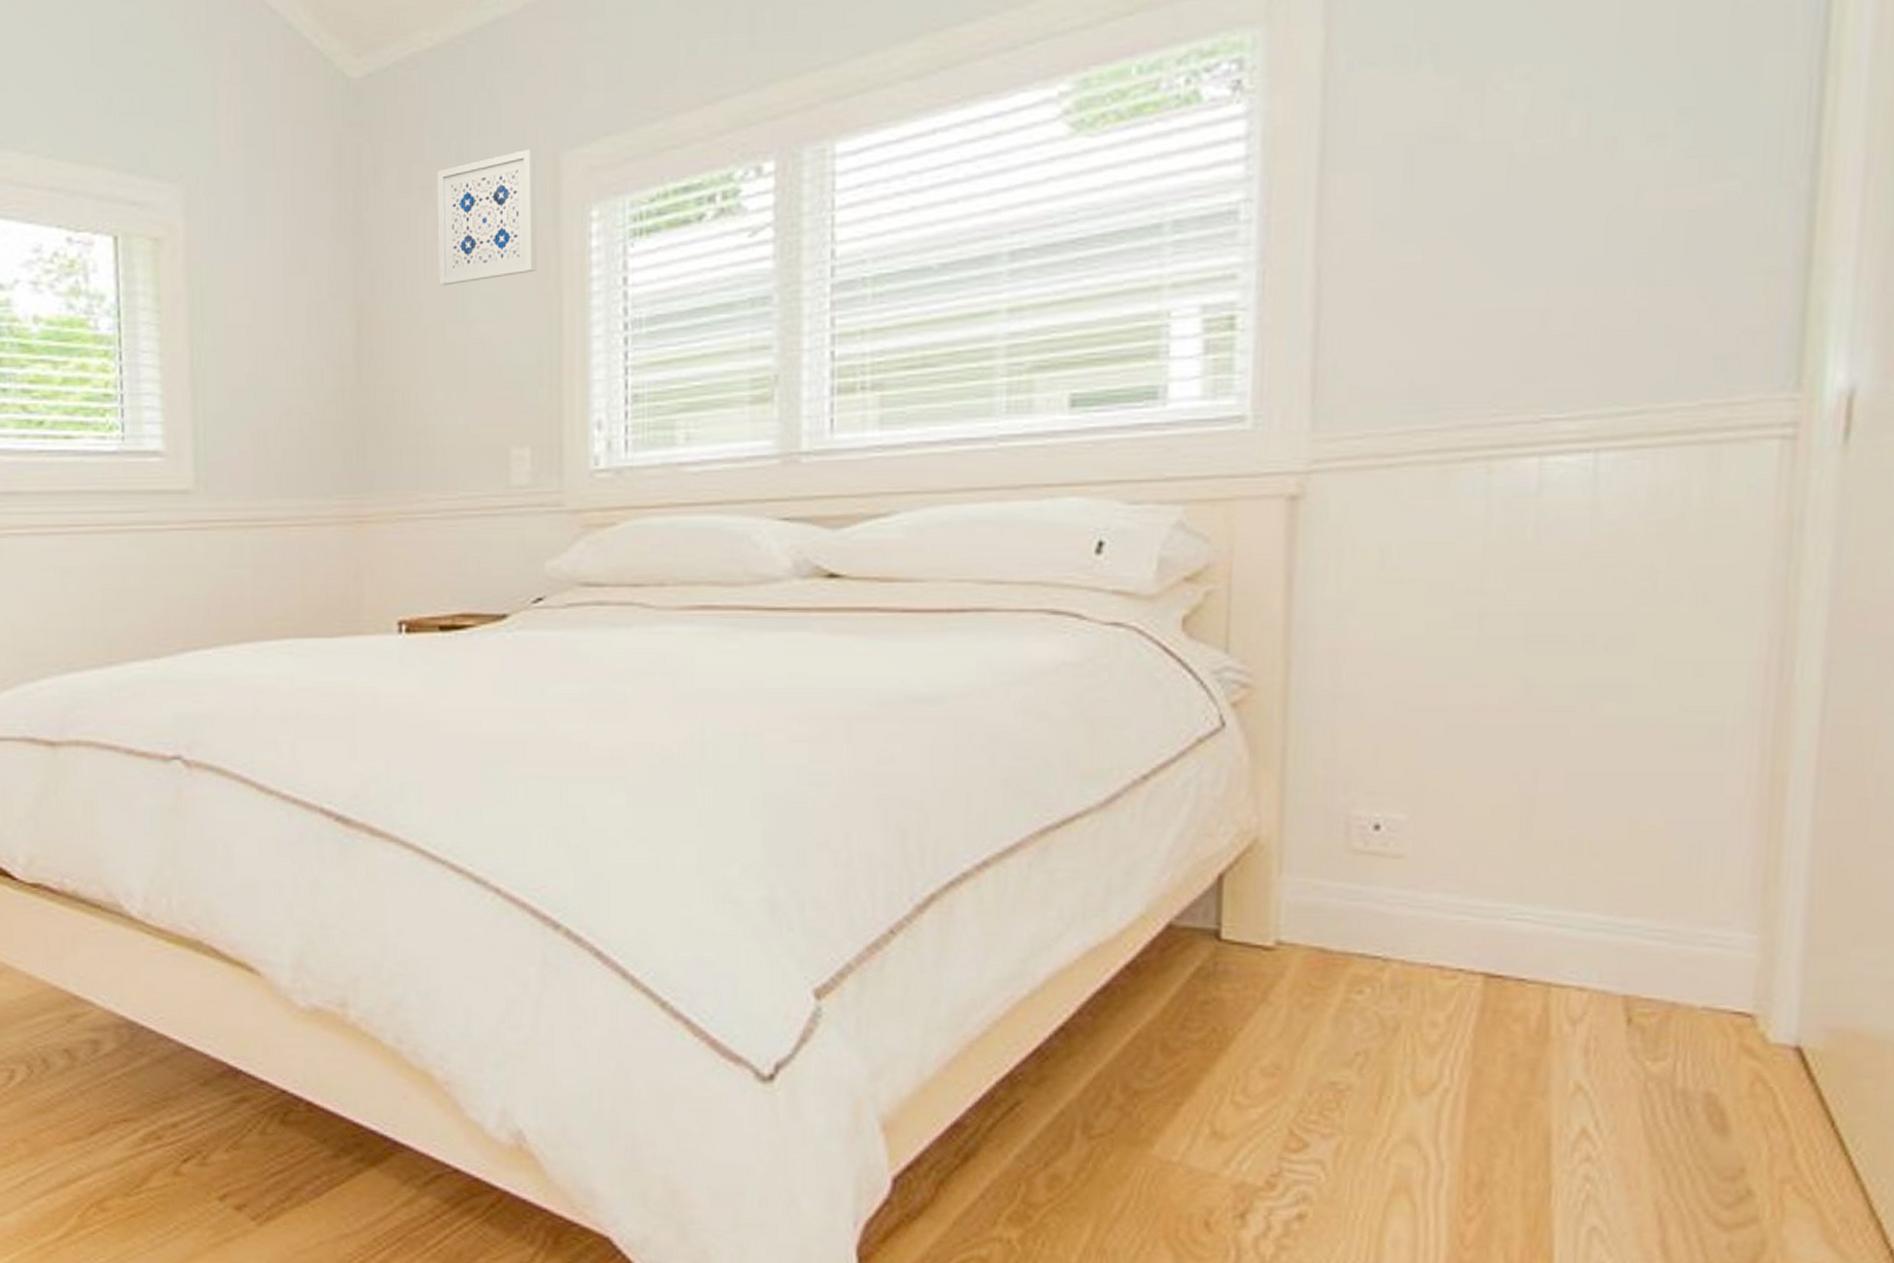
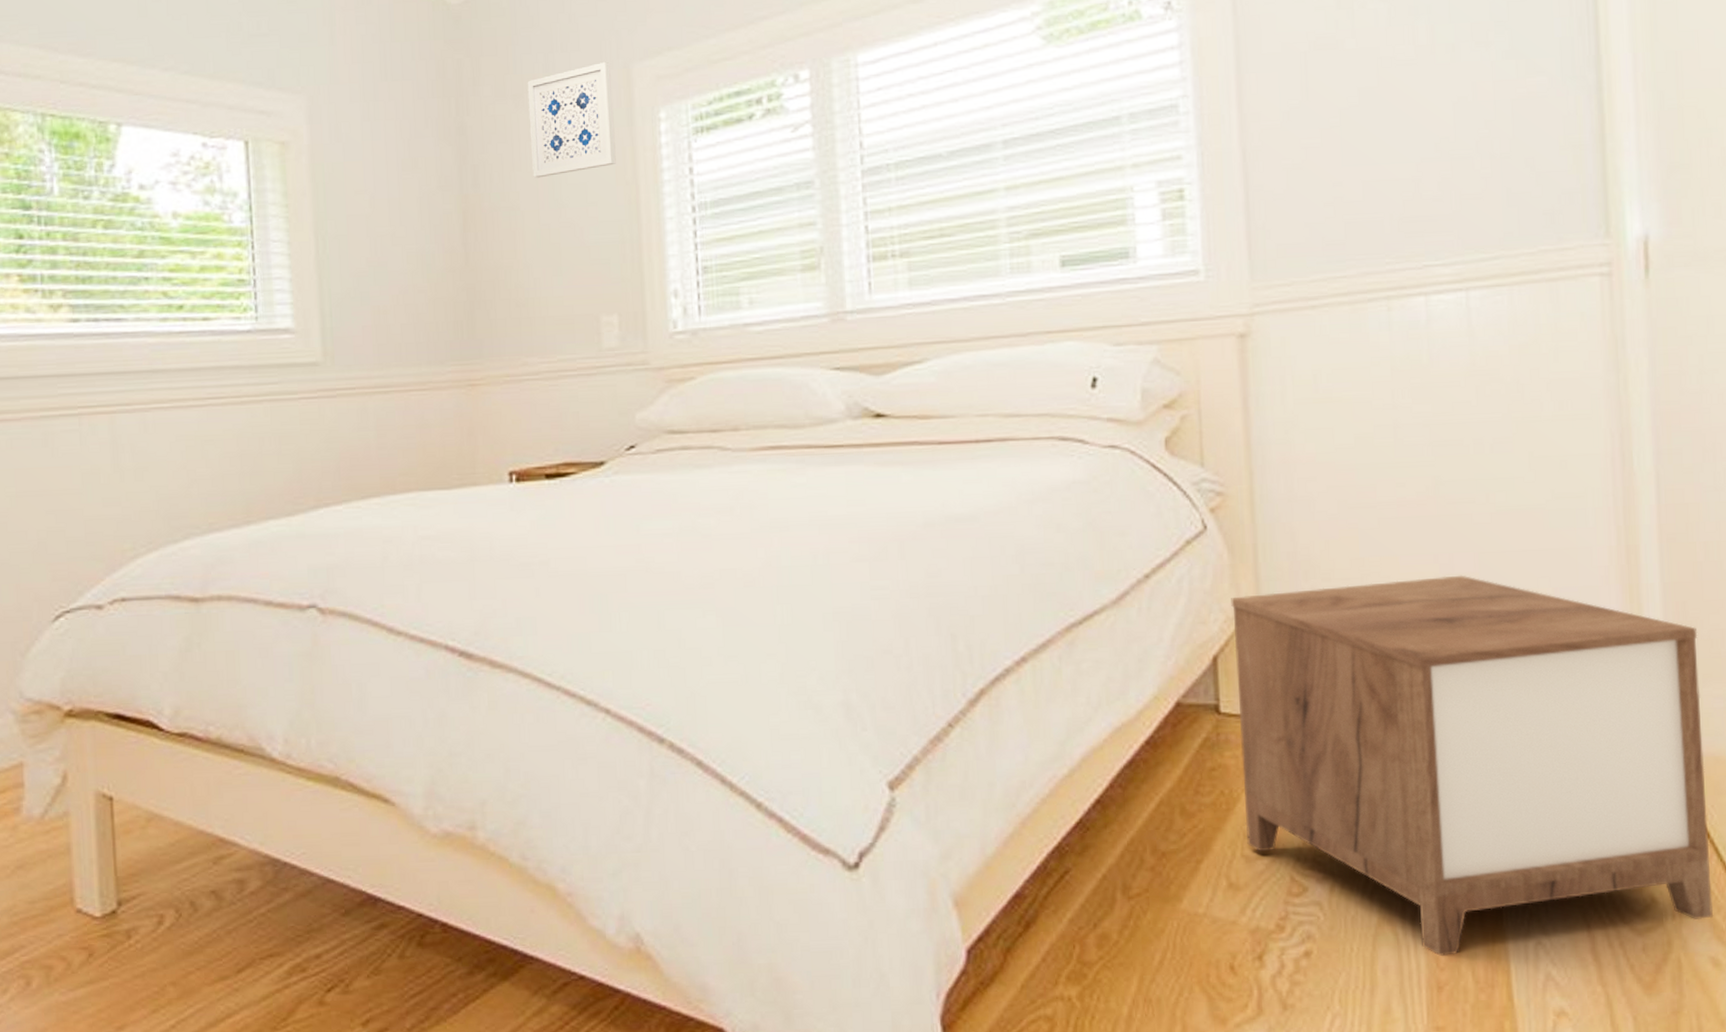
nightstand: none [1239,797,1854,1234] -> present [1231,575,1714,956]

